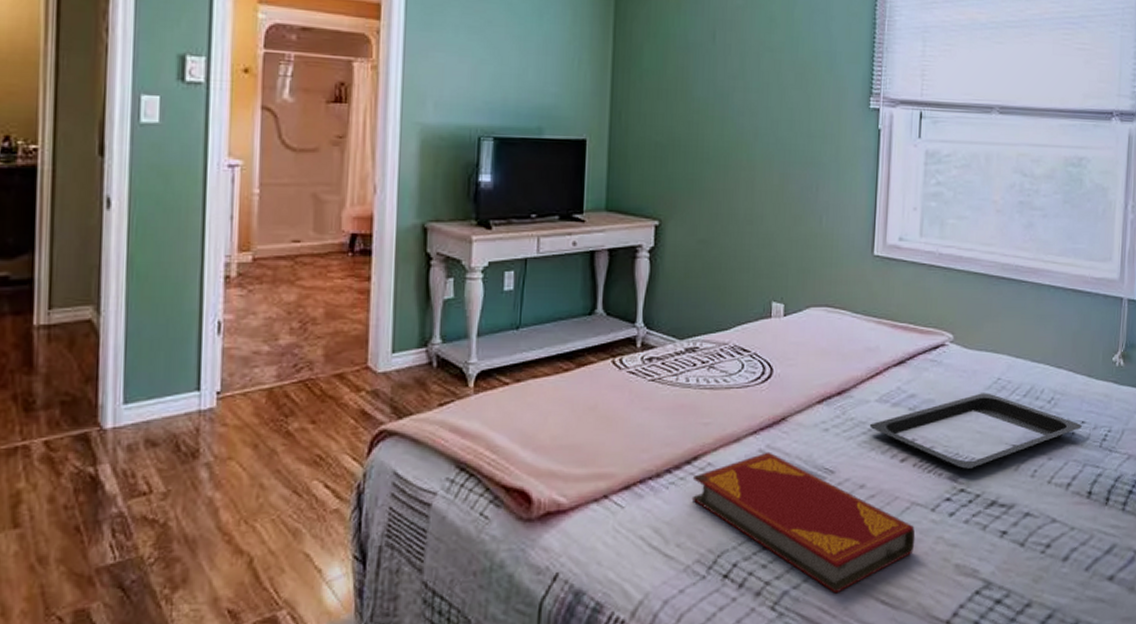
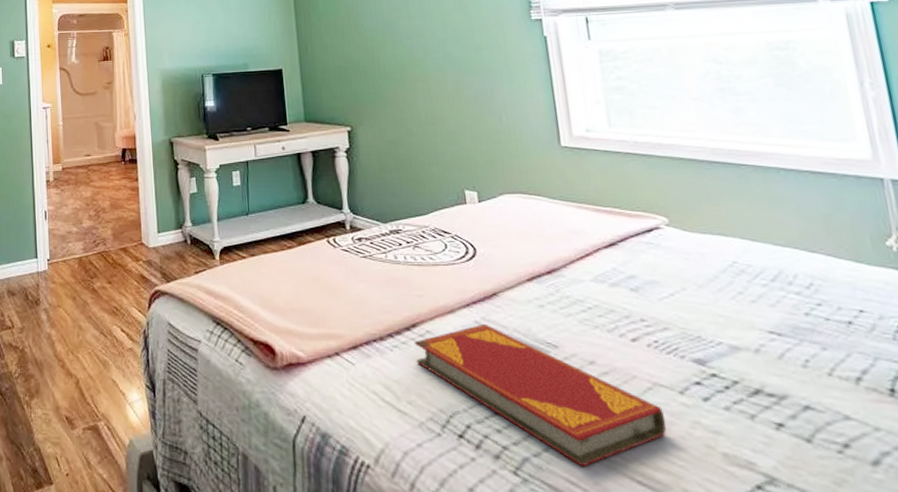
serving tray: present [869,393,1082,470] -> none [588,276,861,355]

